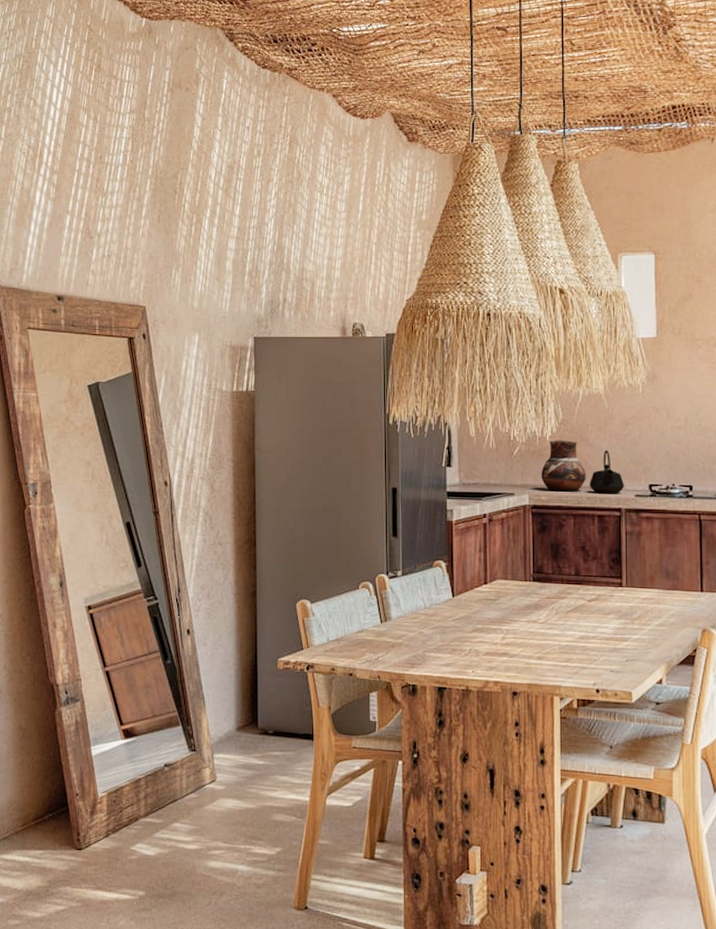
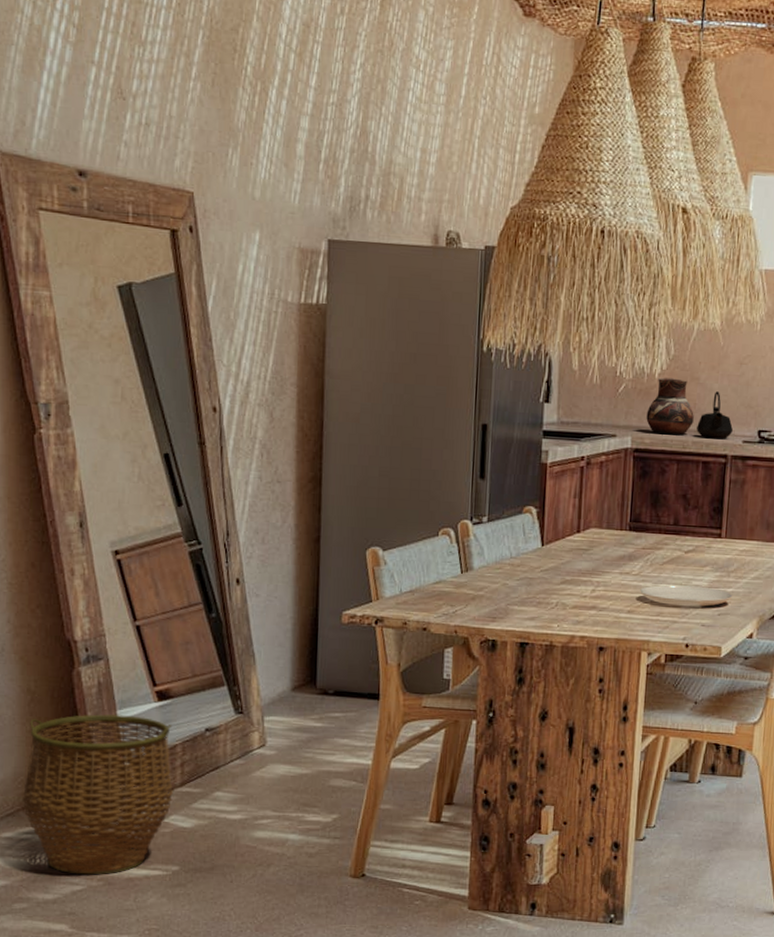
basket: none [15,749,138,897] -> present [22,714,173,875]
plate: none [548,632,639,653] -> present [640,585,733,607]

